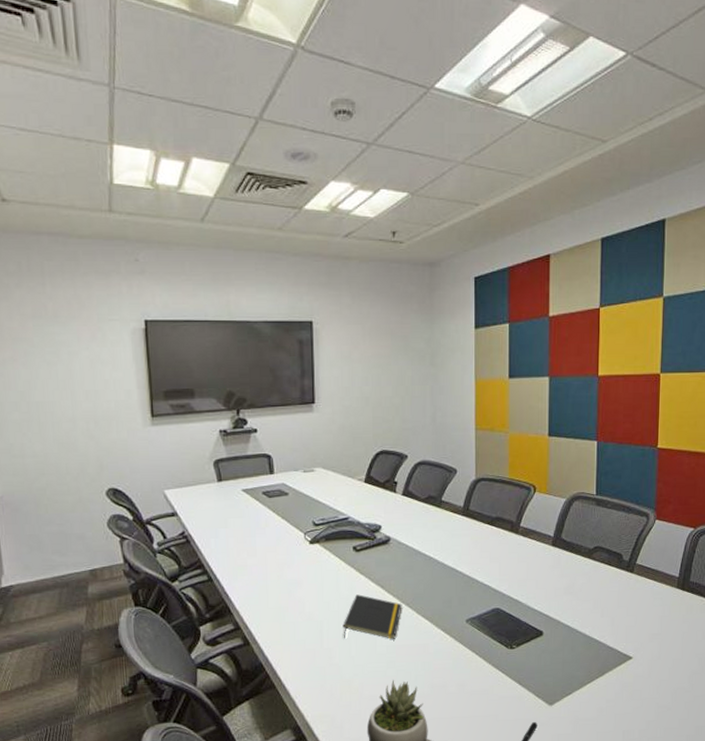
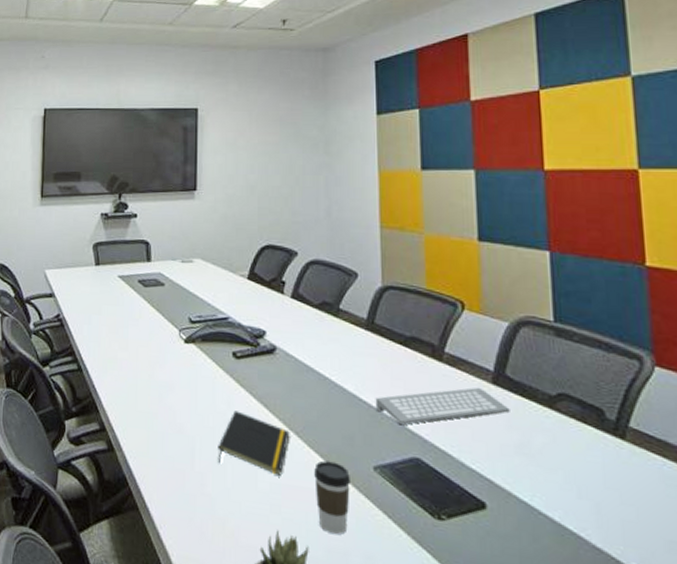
coffee cup: none [421,621,448,674] -> present [314,460,350,535]
computer keyboard: none [468,549,563,585] -> present [375,387,510,425]

